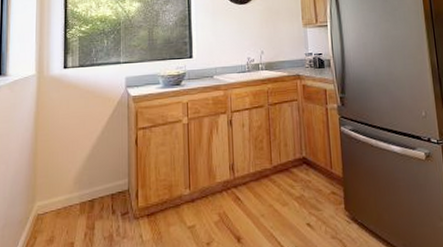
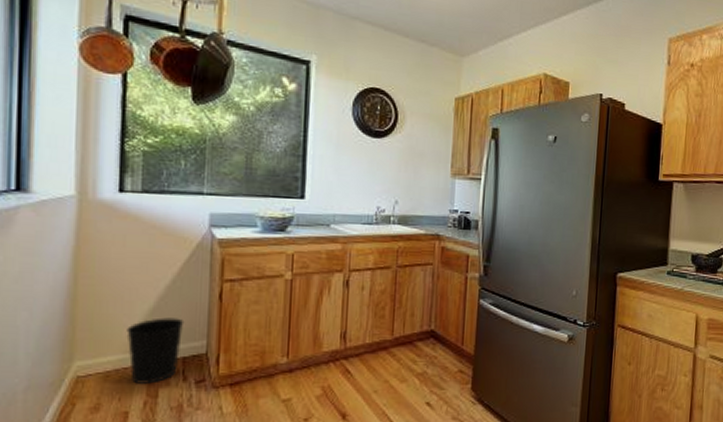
wastebasket: none [71,162,111,218] -> present [126,317,185,384]

